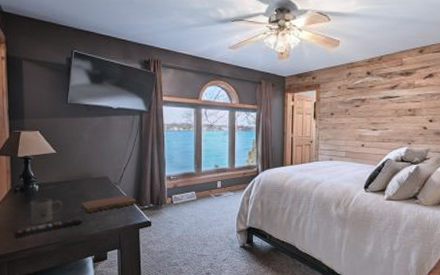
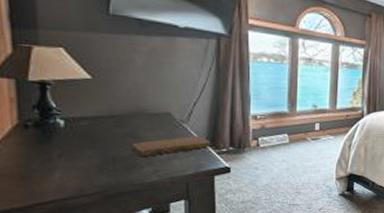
remote control: present [13,218,82,237] -> none [24,162,134,187]
mug: present [30,198,63,226] -> none [51,137,104,172]

